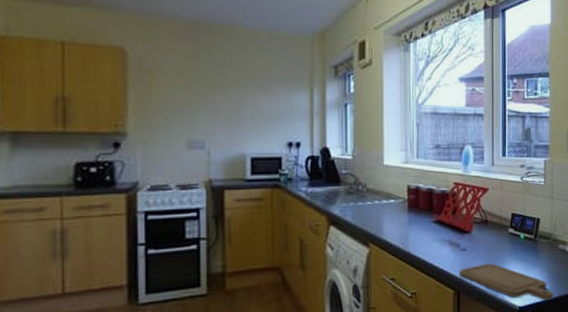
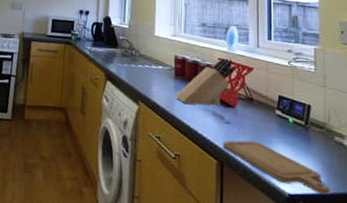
knife block: none [408,182,470,237] -> present [174,58,234,106]

